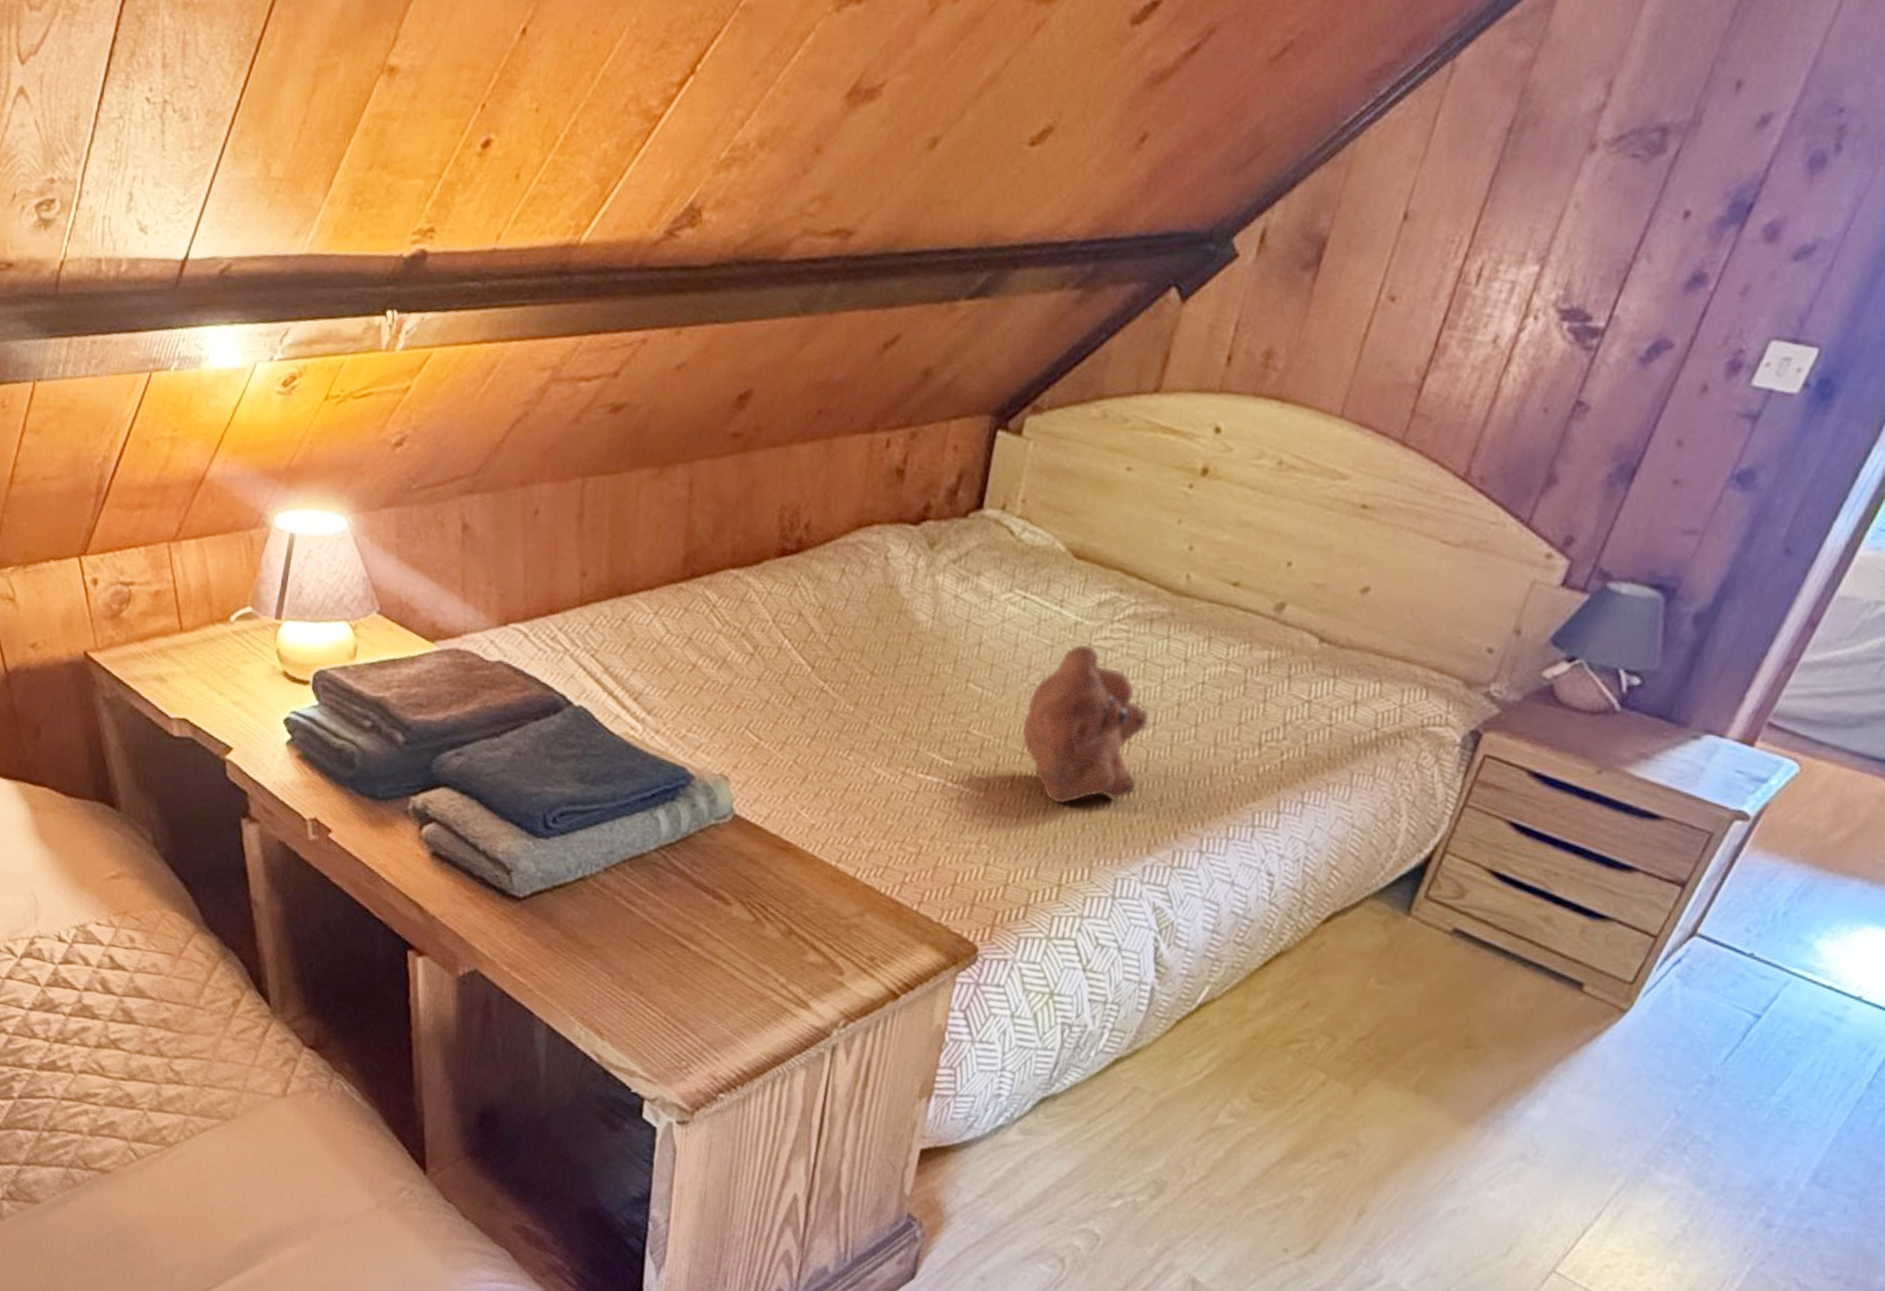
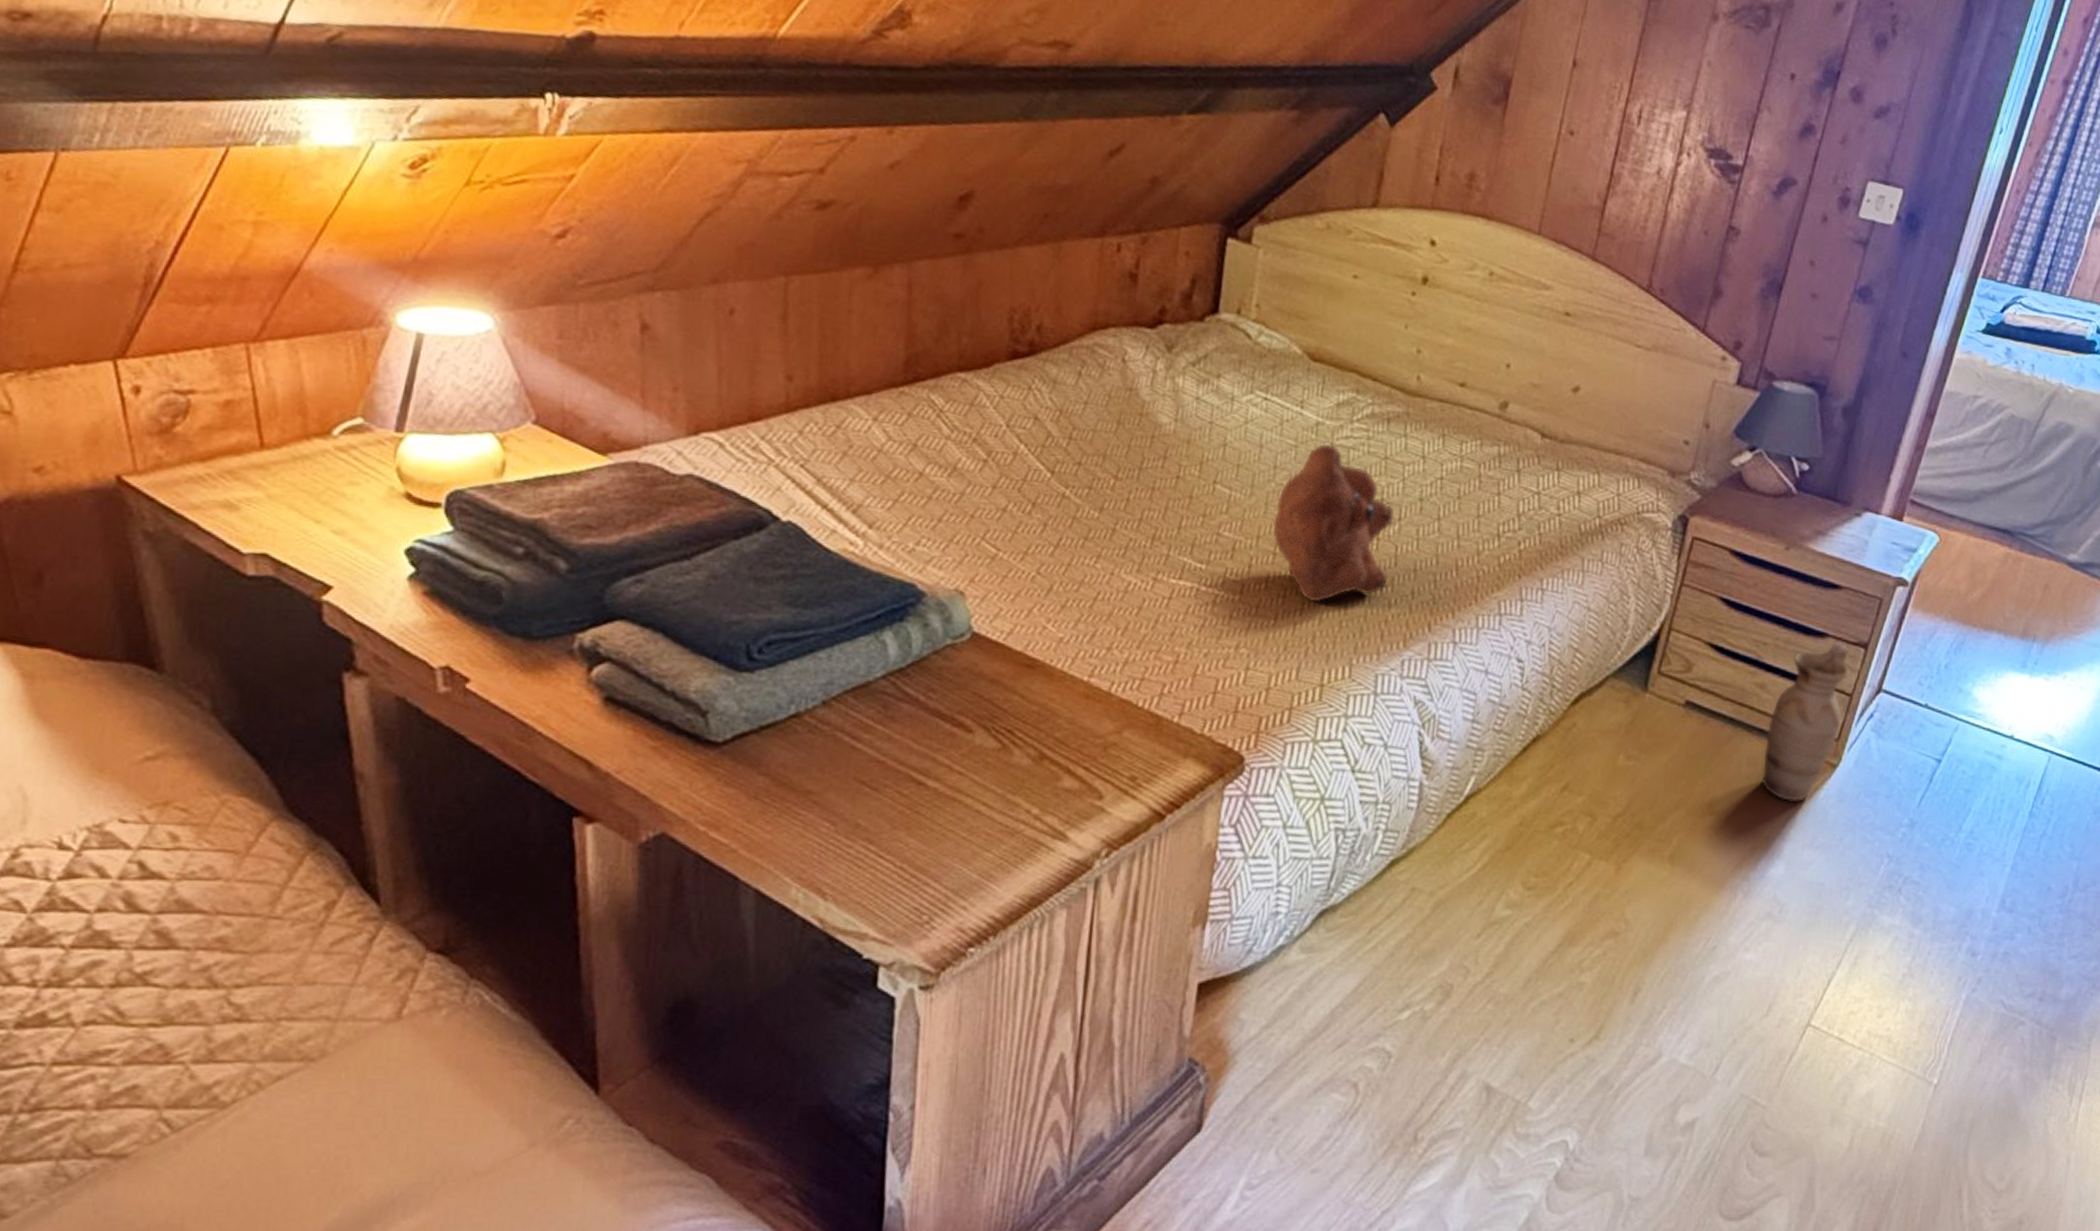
ceramic jug: none [1532,877,1660,1045] -> present [1762,641,1851,802]

